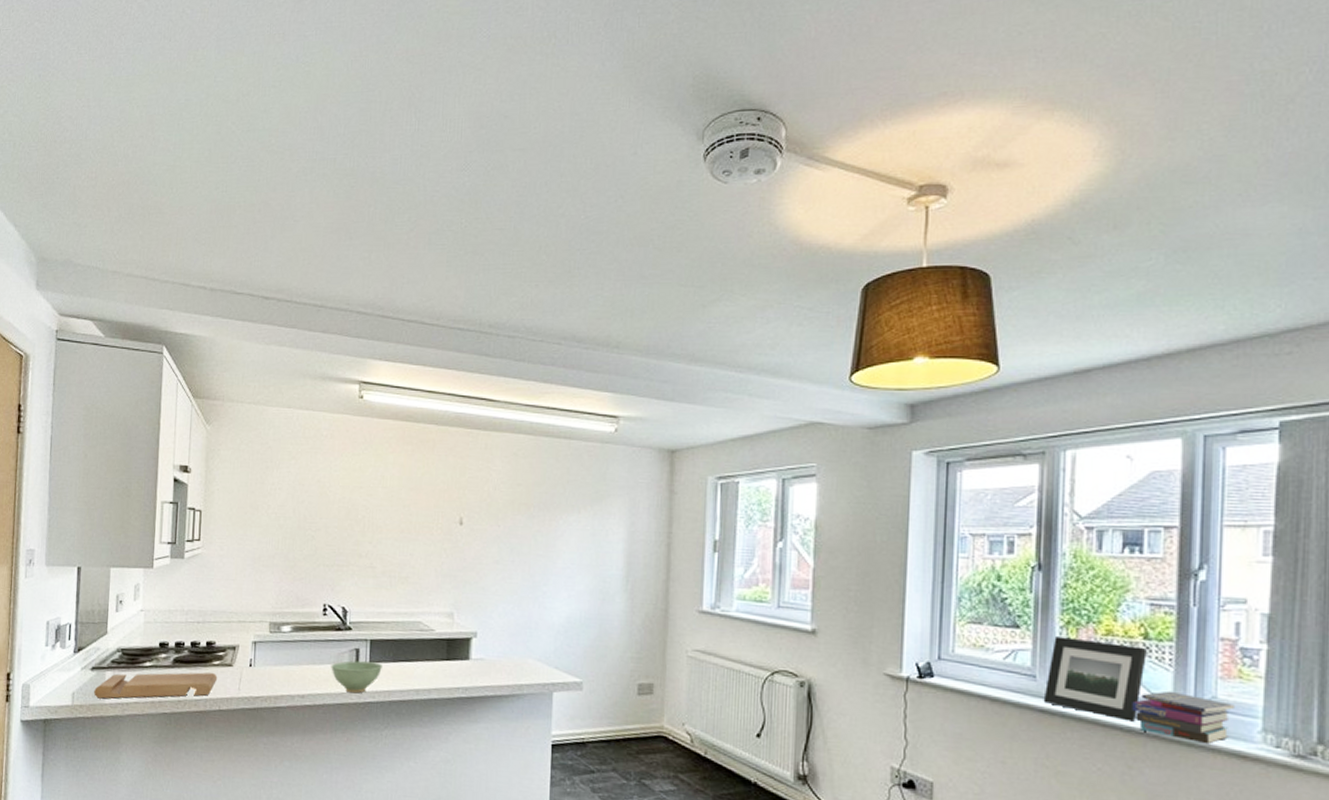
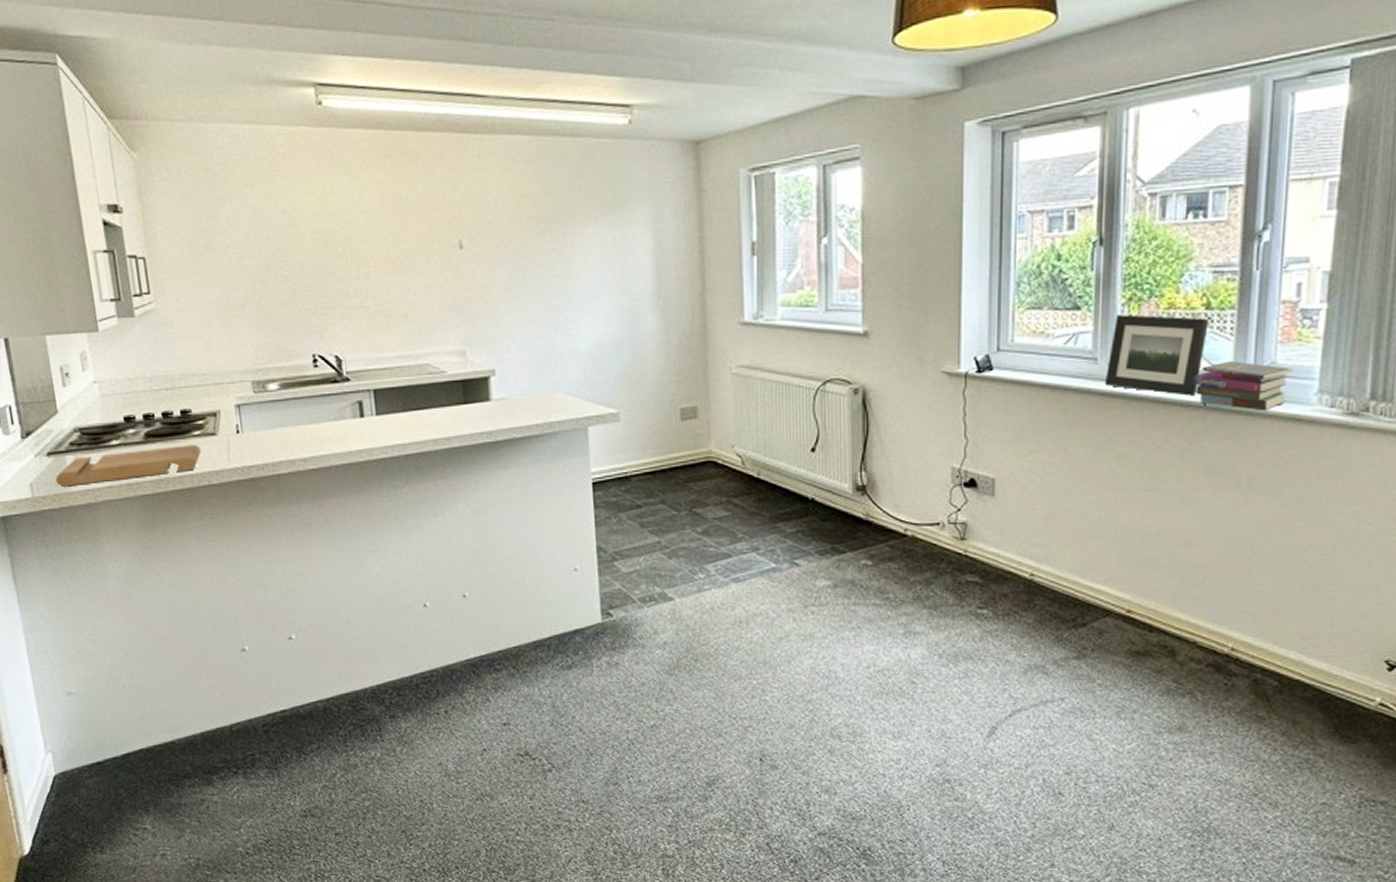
bowl: present [331,661,382,693] -> none [332,414,392,451]

